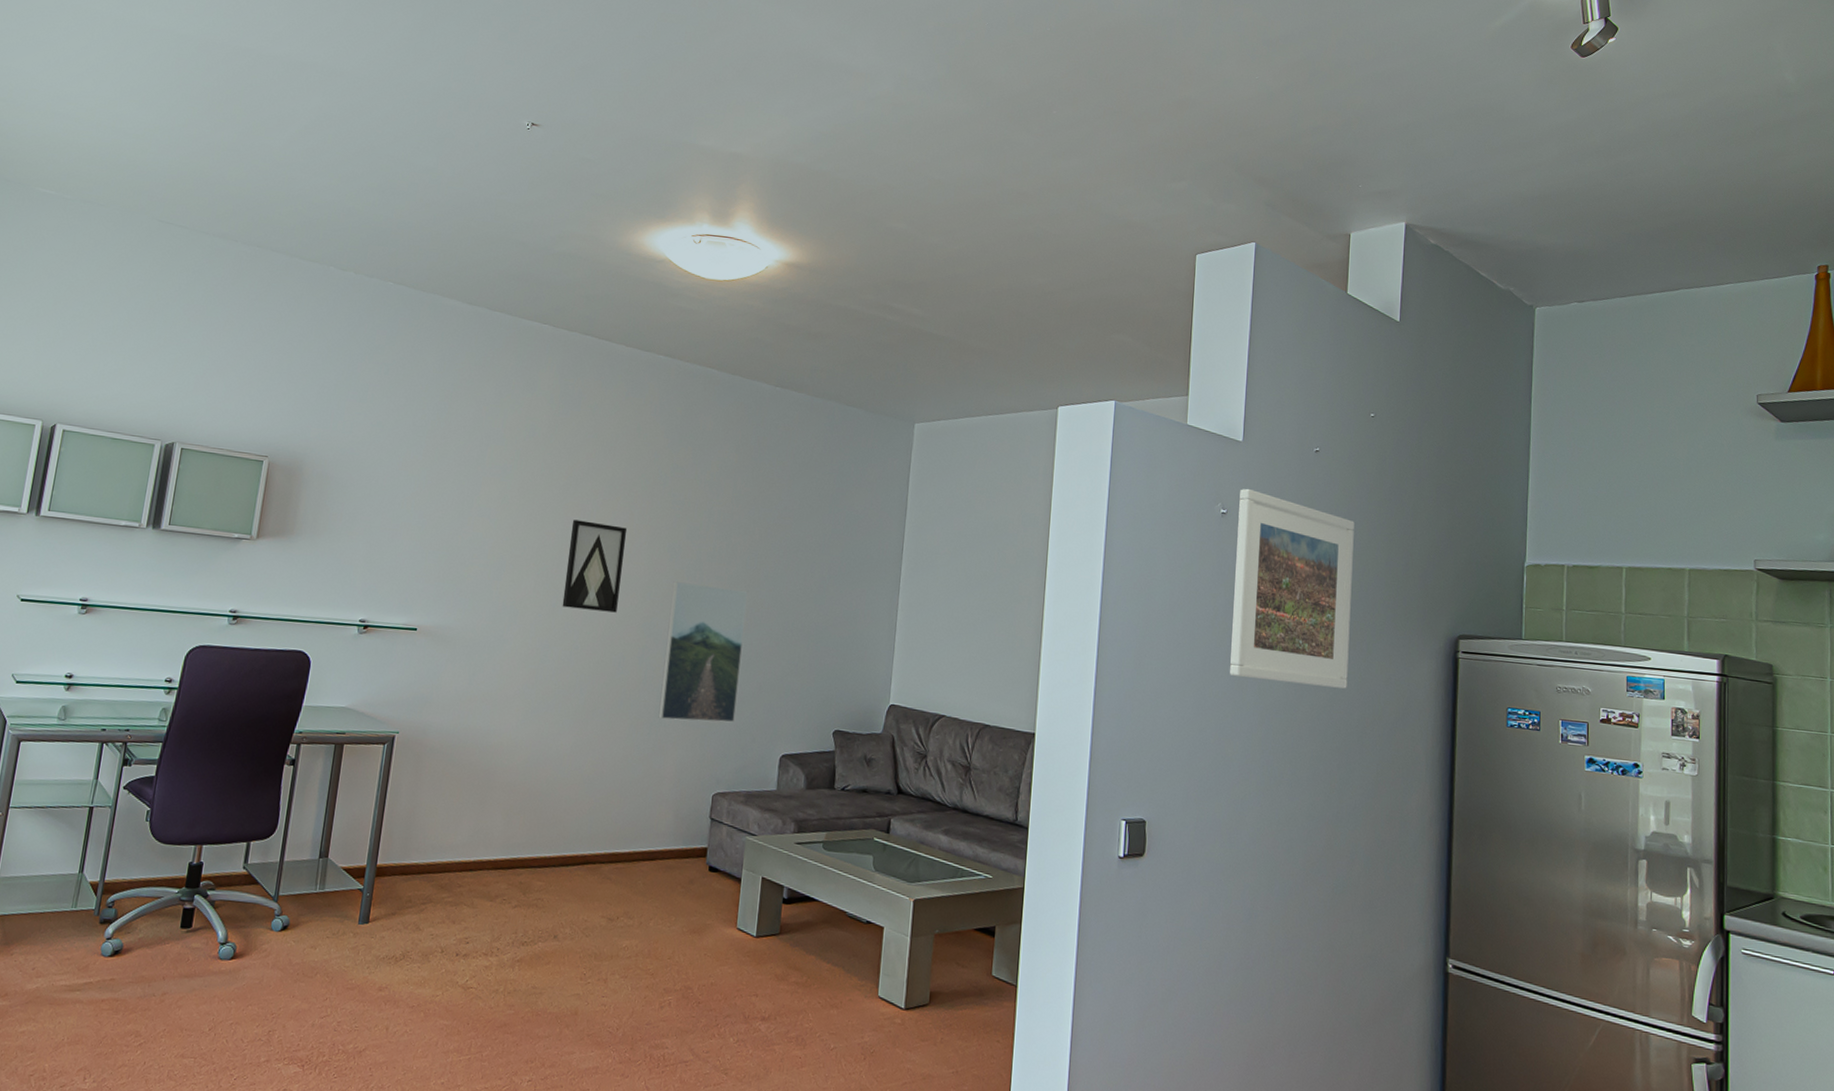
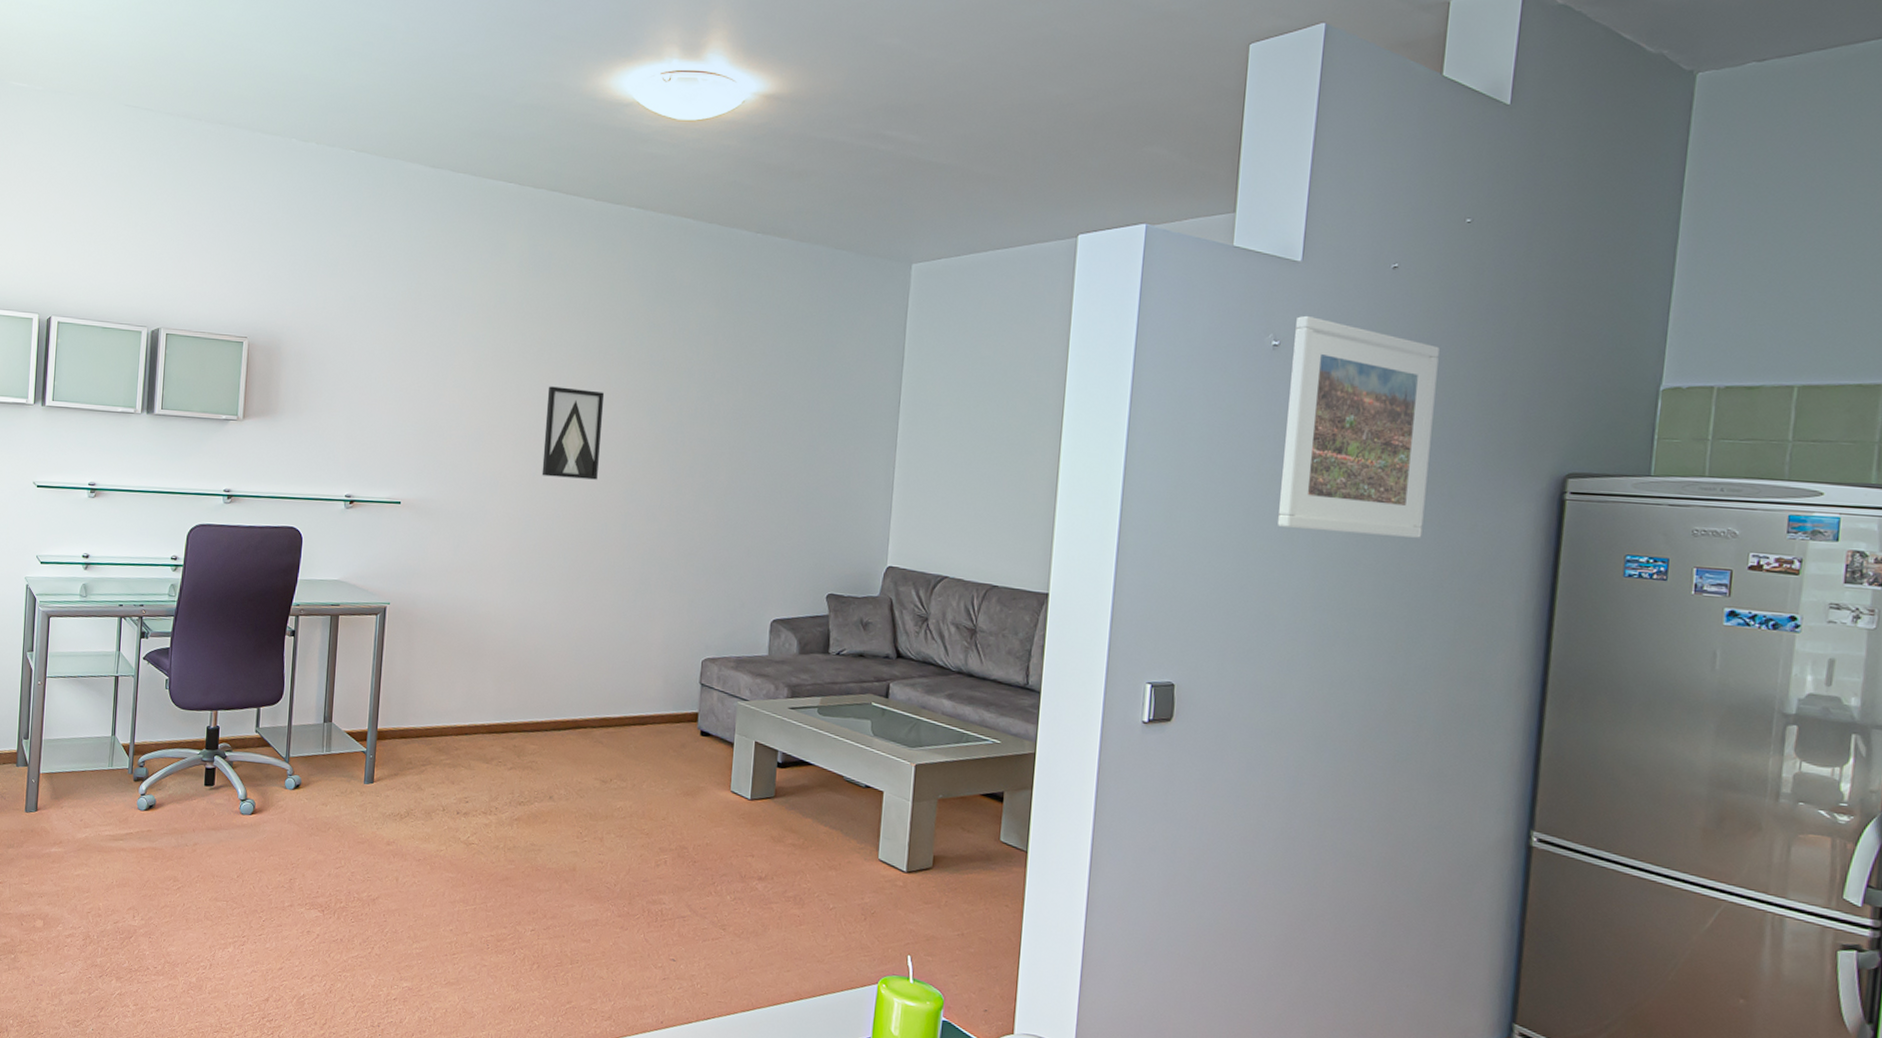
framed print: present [658,580,749,723] -> none [643,444,734,589]

